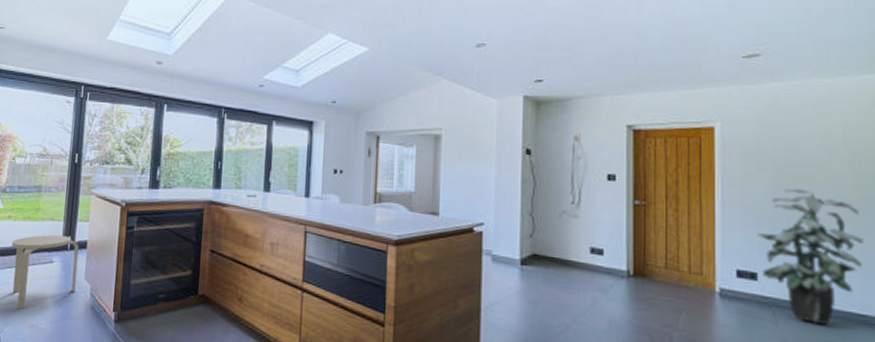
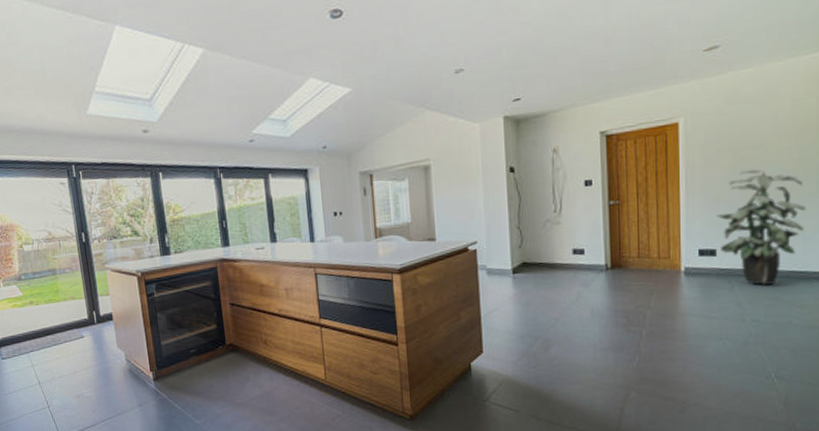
stool: present [11,234,79,309] -> none [39,311,111,383]

